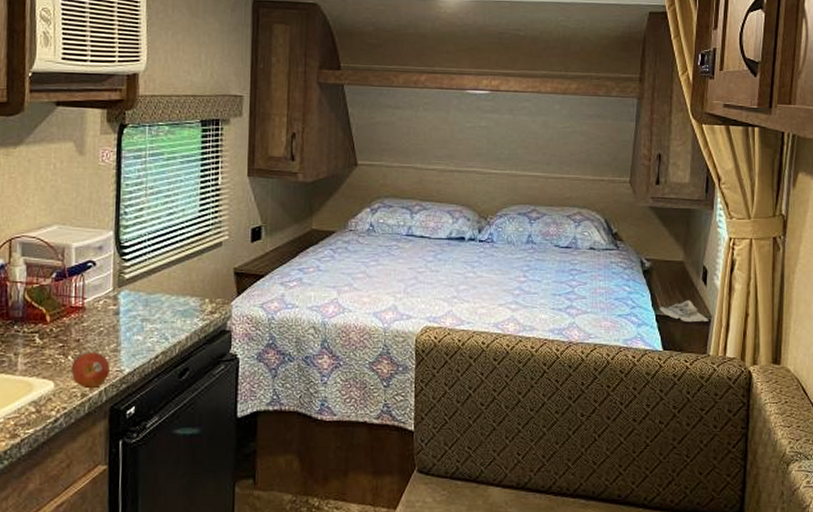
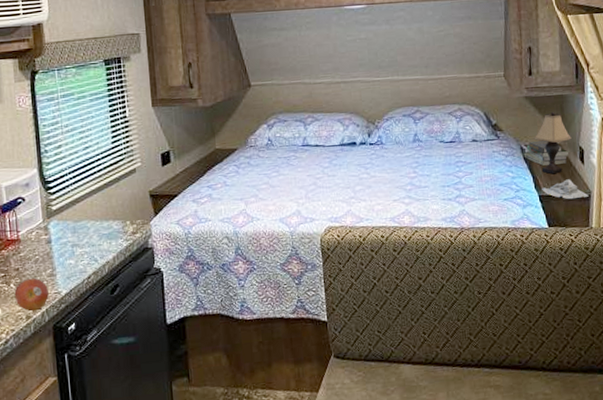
books: none [643,256,691,283] -> present [524,141,568,166]
lamp: none [655,225,696,293] -> present [534,111,572,175]

